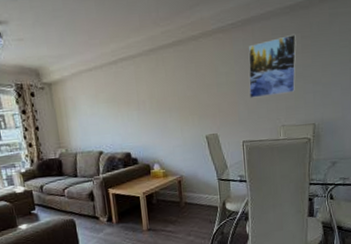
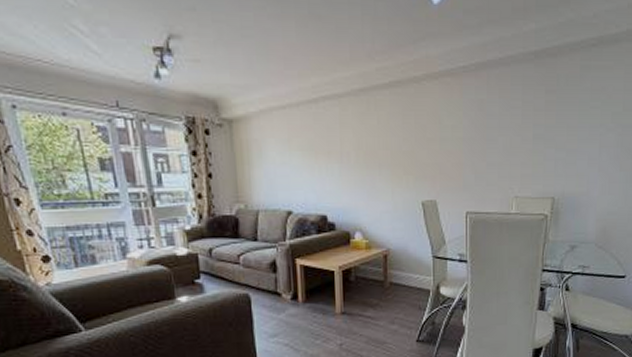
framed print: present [248,34,296,98] -> none [479,86,539,160]

